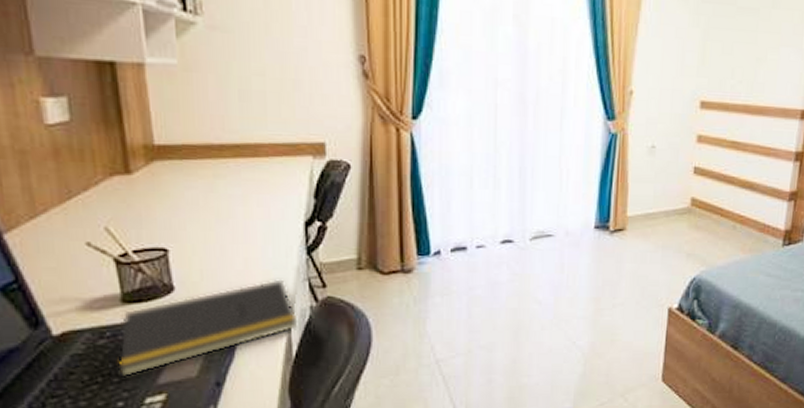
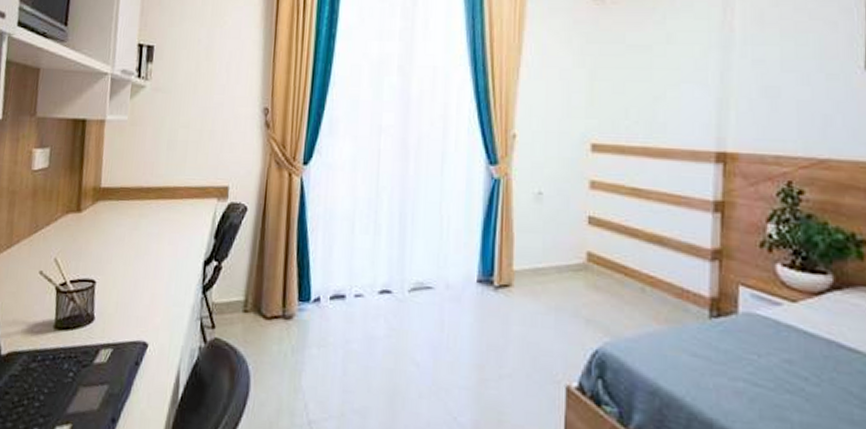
notepad: present [118,279,298,378] -> none [40,316,188,403]

